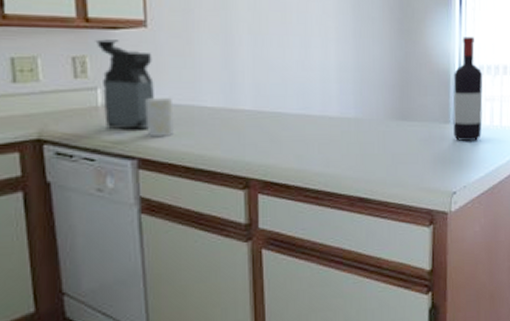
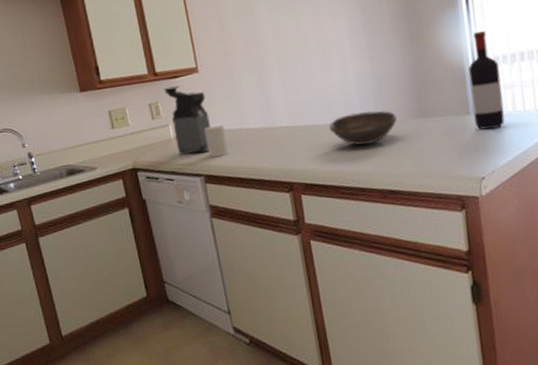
bowl: none [300,104,375,144] -> present [329,110,397,146]

